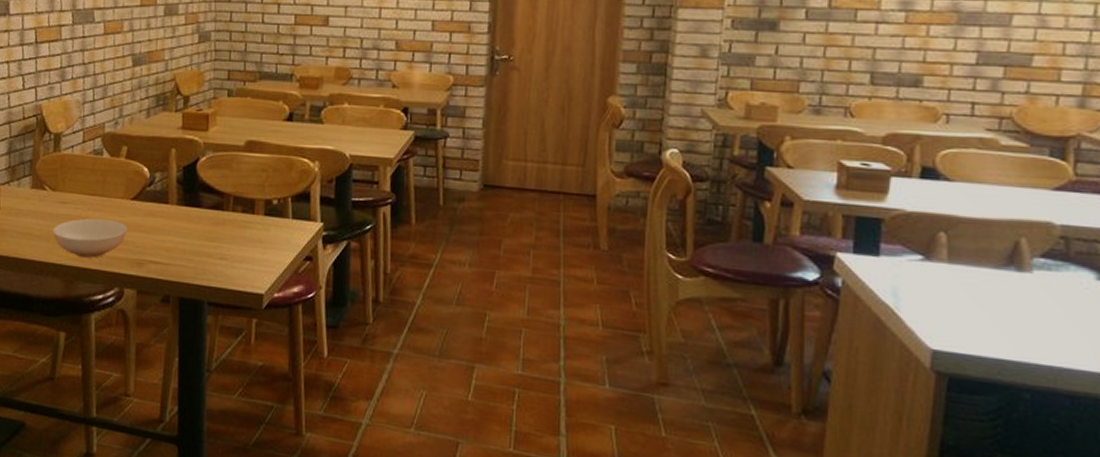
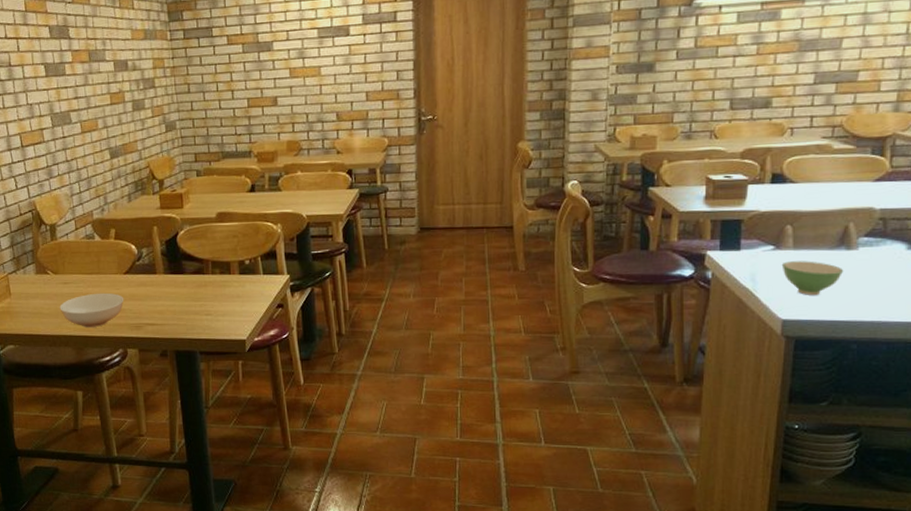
bowl: none [932,277,1014,324] -> present [781,261,844,295]

